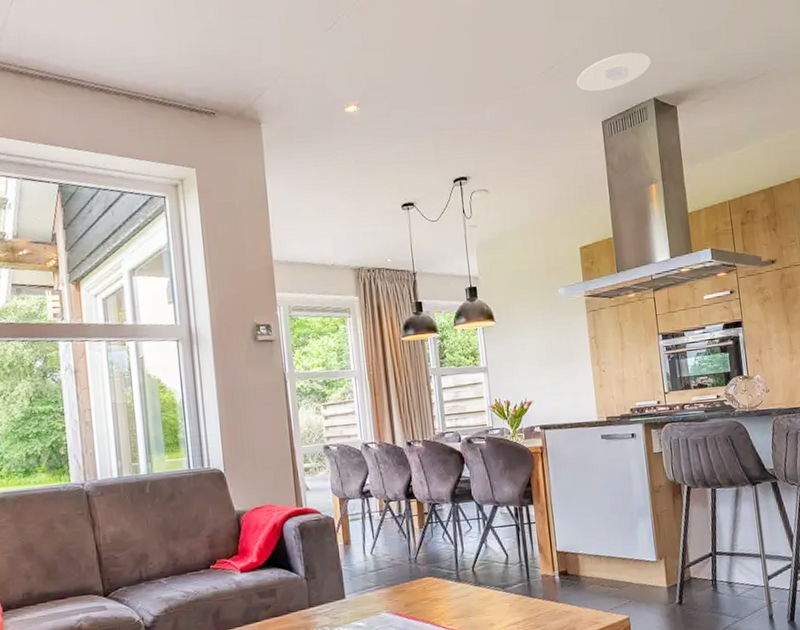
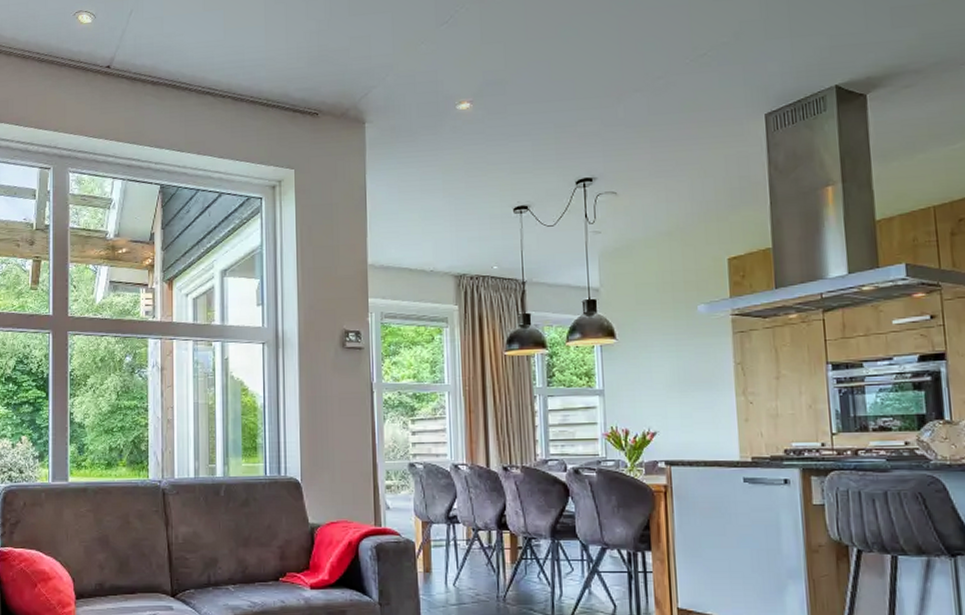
recessed light: present [576,52,651,92] -> none [735,33,835,80]

